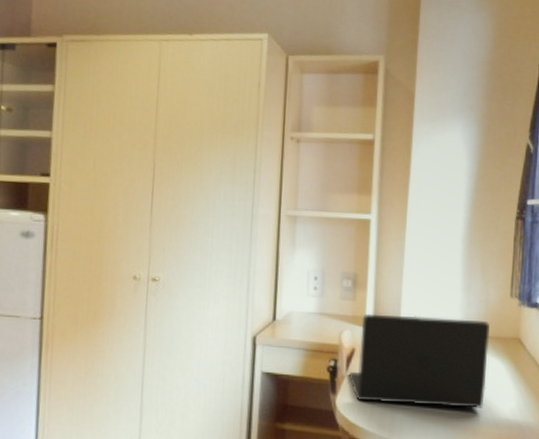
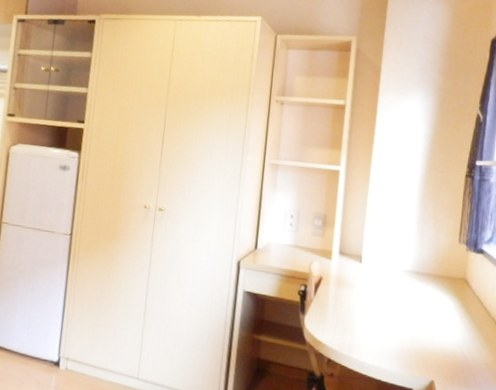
laptop: present [348,313,490,408] -> none [315,248,440,337]

